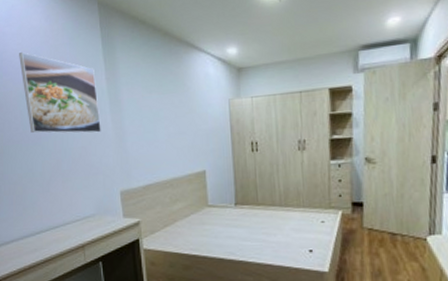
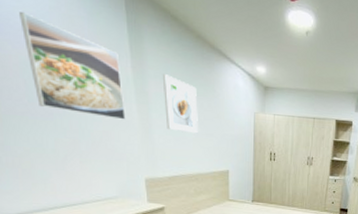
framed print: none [133,78,170,135] -> present [162,74,198,134]

